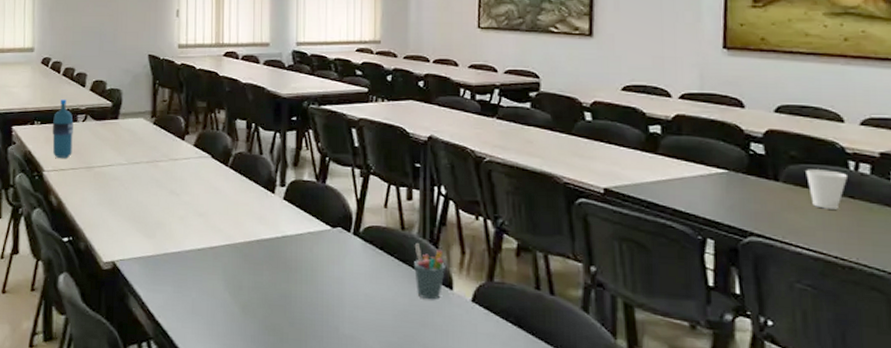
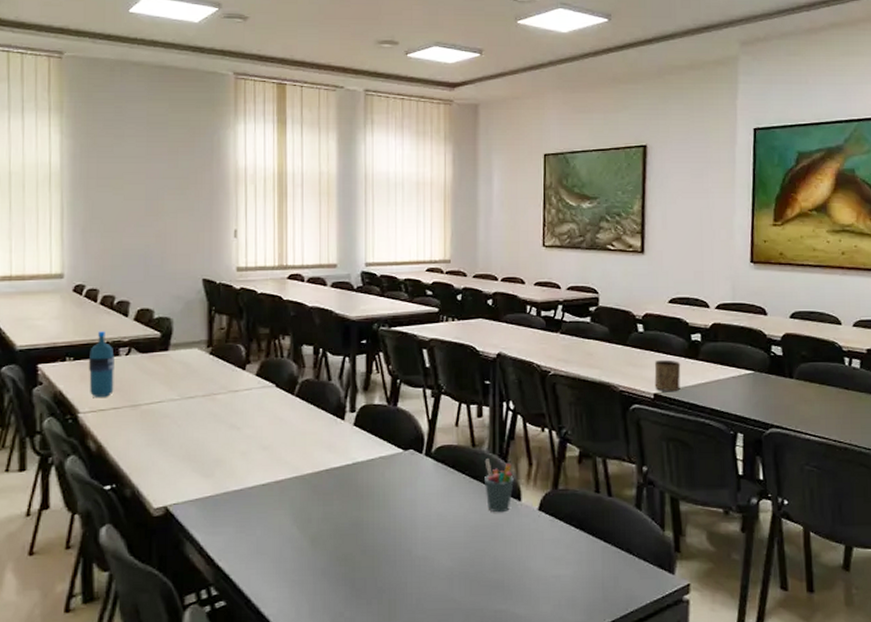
cup: none [604,151,637,188] -> present [654,359,681,392]
cup: present [806,169,849,210] -> none [813,366,844,400]

